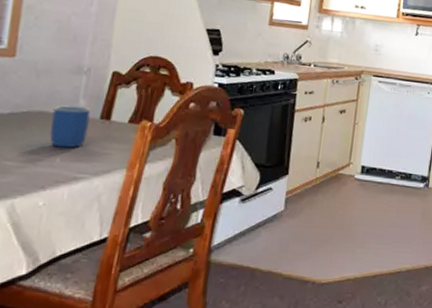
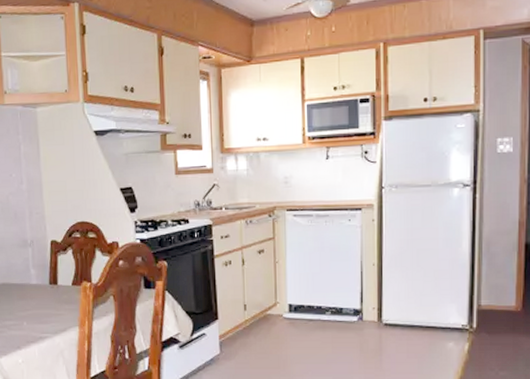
mug: present [49,105,91,148] -> none [12,275,43,313]

